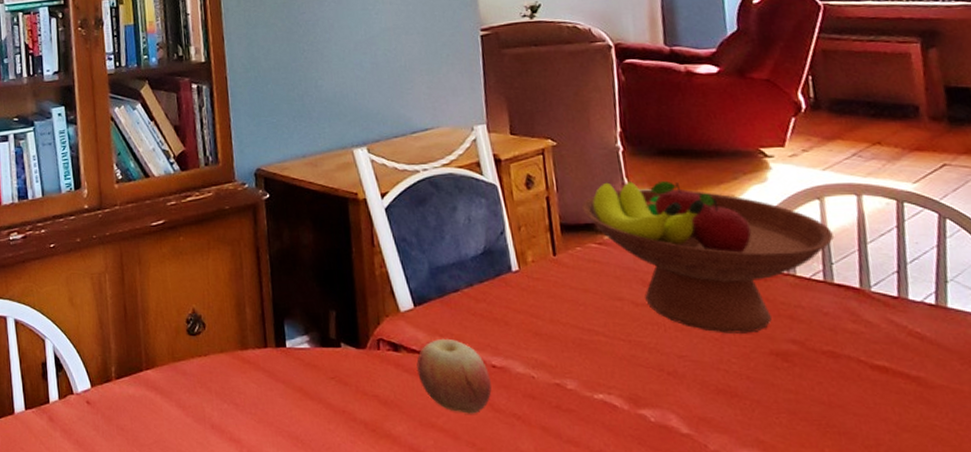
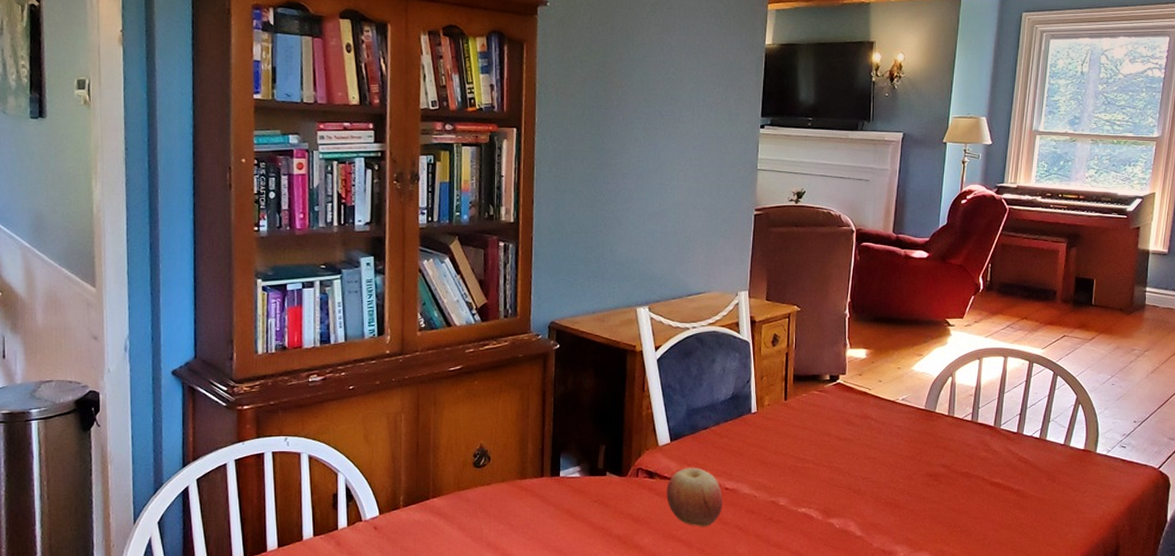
fruit bowl: present [581,180,834,334] -> none [811,342,983,461]

